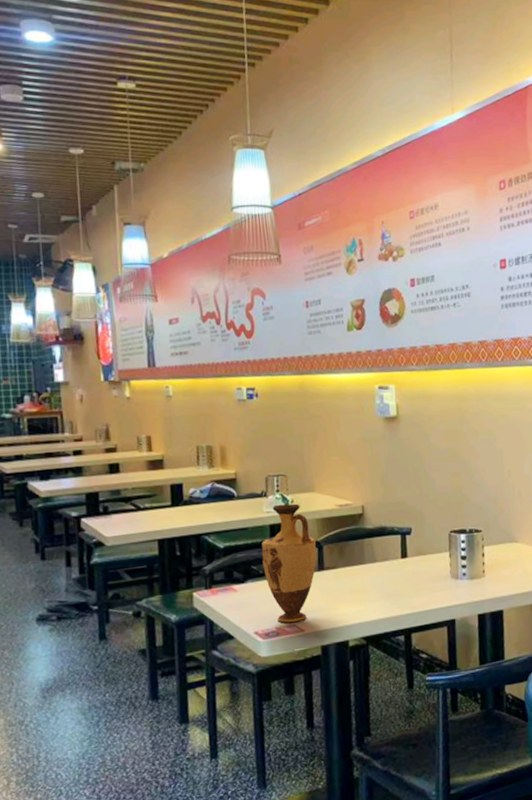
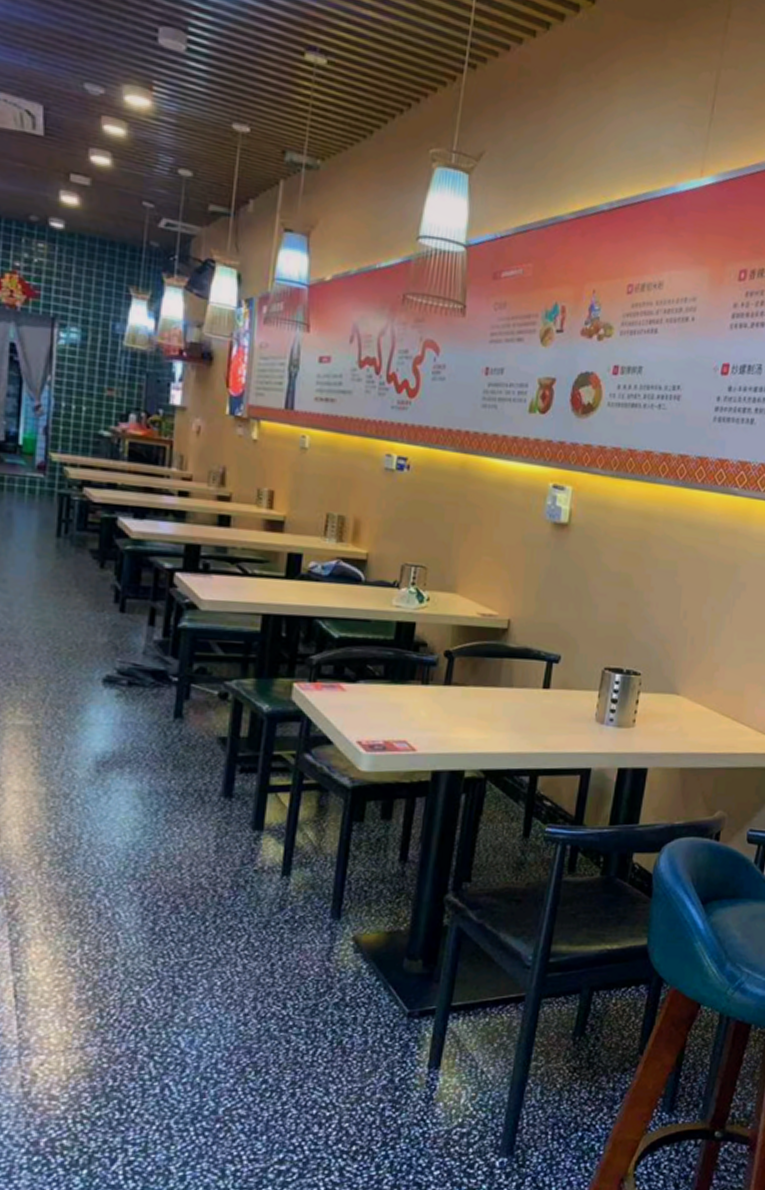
vase: present [261,503,317,623] -> none [380,600,447,738]

